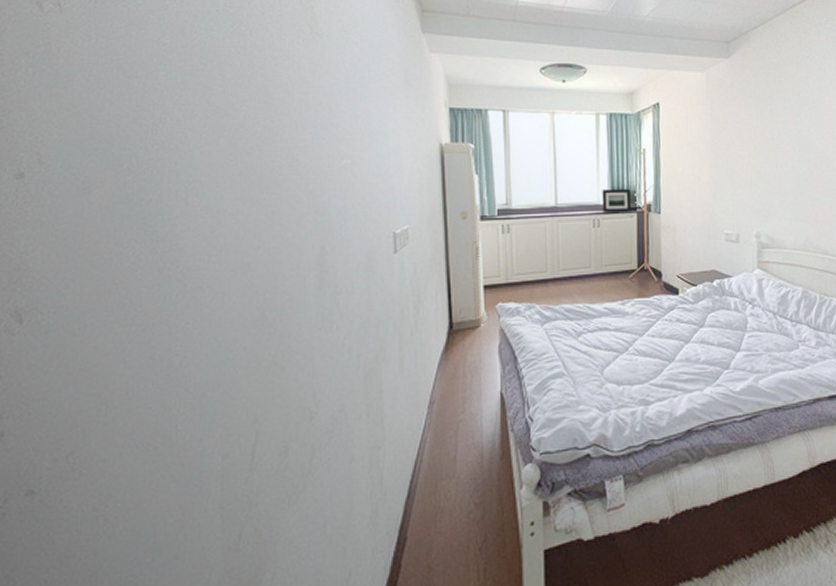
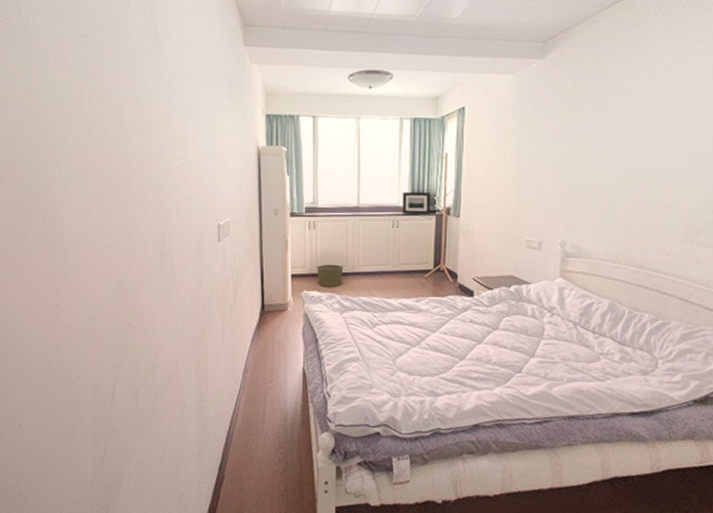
basket: none [513,270,543,298] -> present [317,264,344,288]

